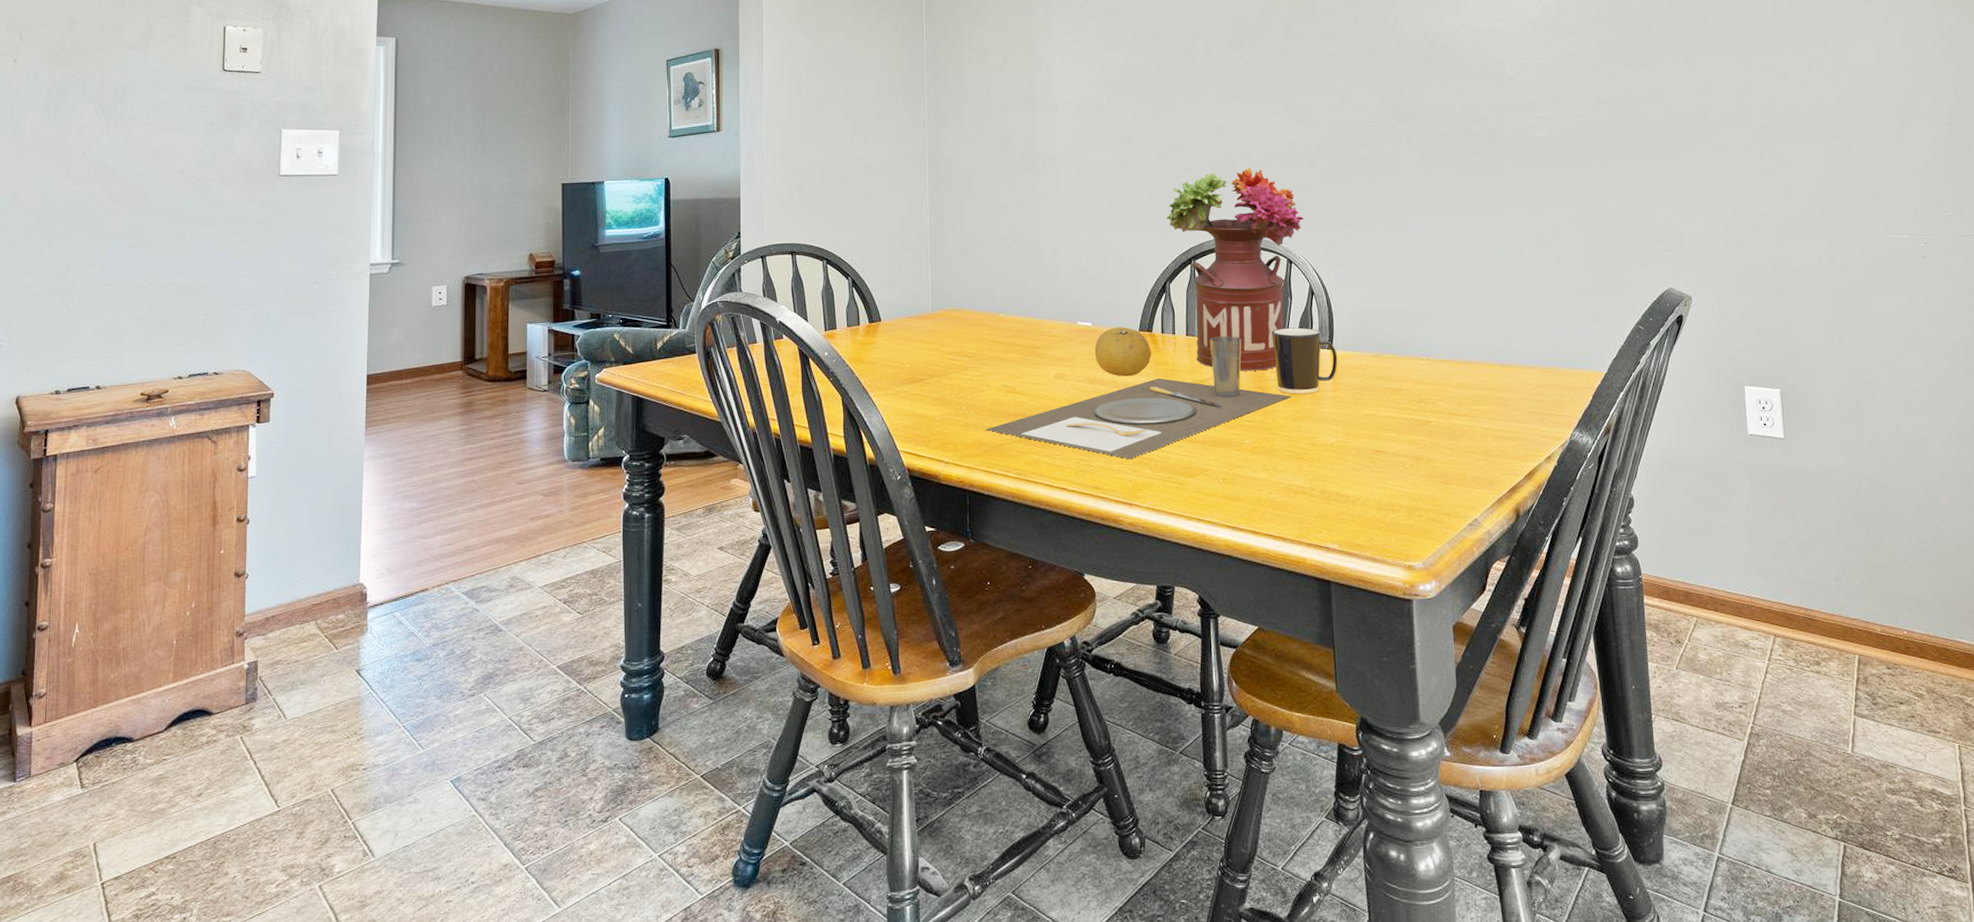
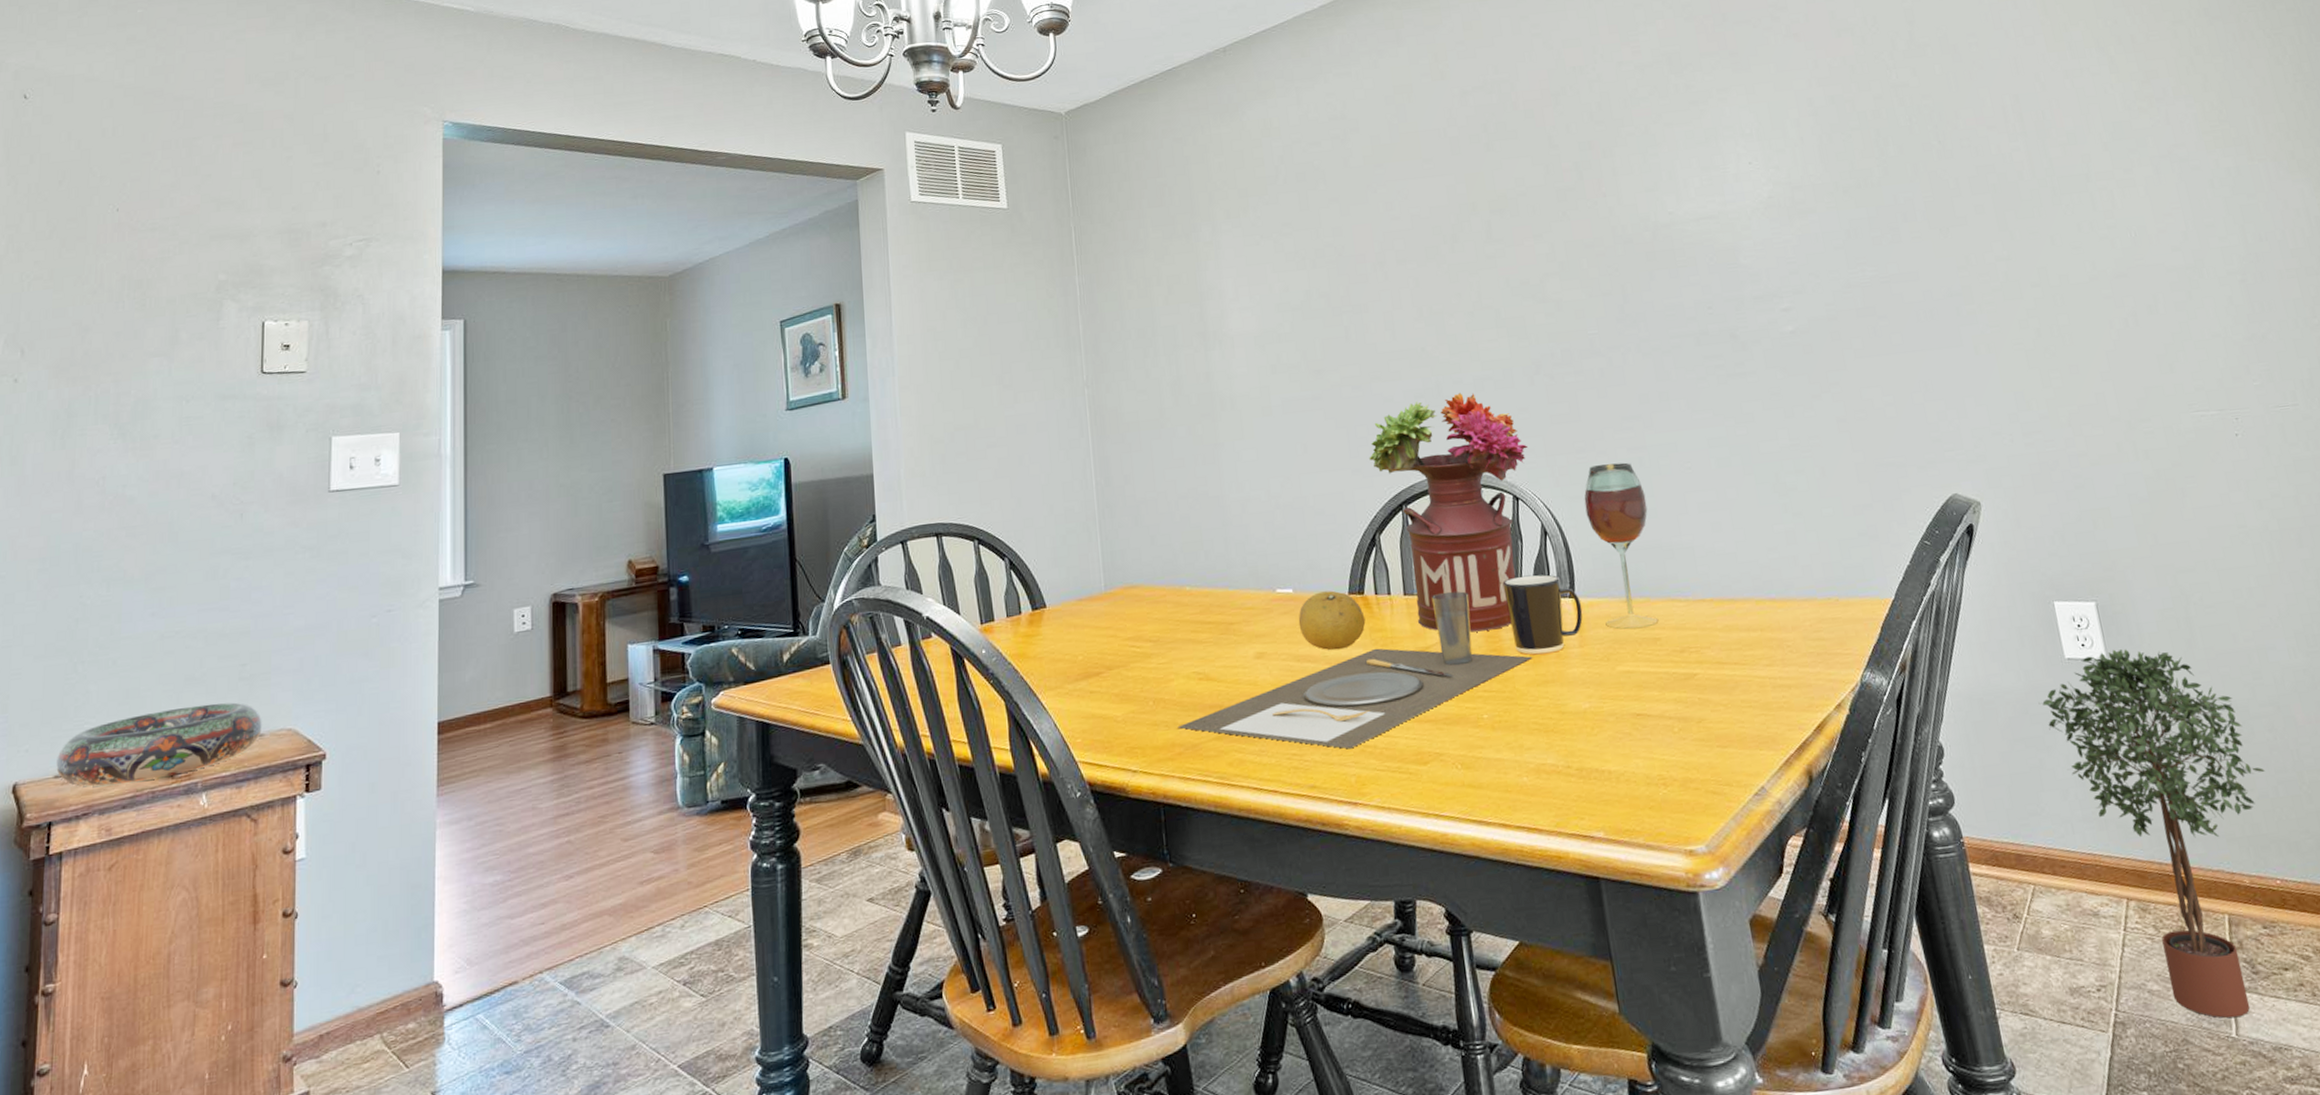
decorative bowl: none [51,344,222,405] -> present [55,702,263,787]
wineglass: none [1348,238,1403,380] -> present [1584,462,1658,630]
potted tree: none [1721,430,1907,738] -> present [2040,649,2265,1019]

